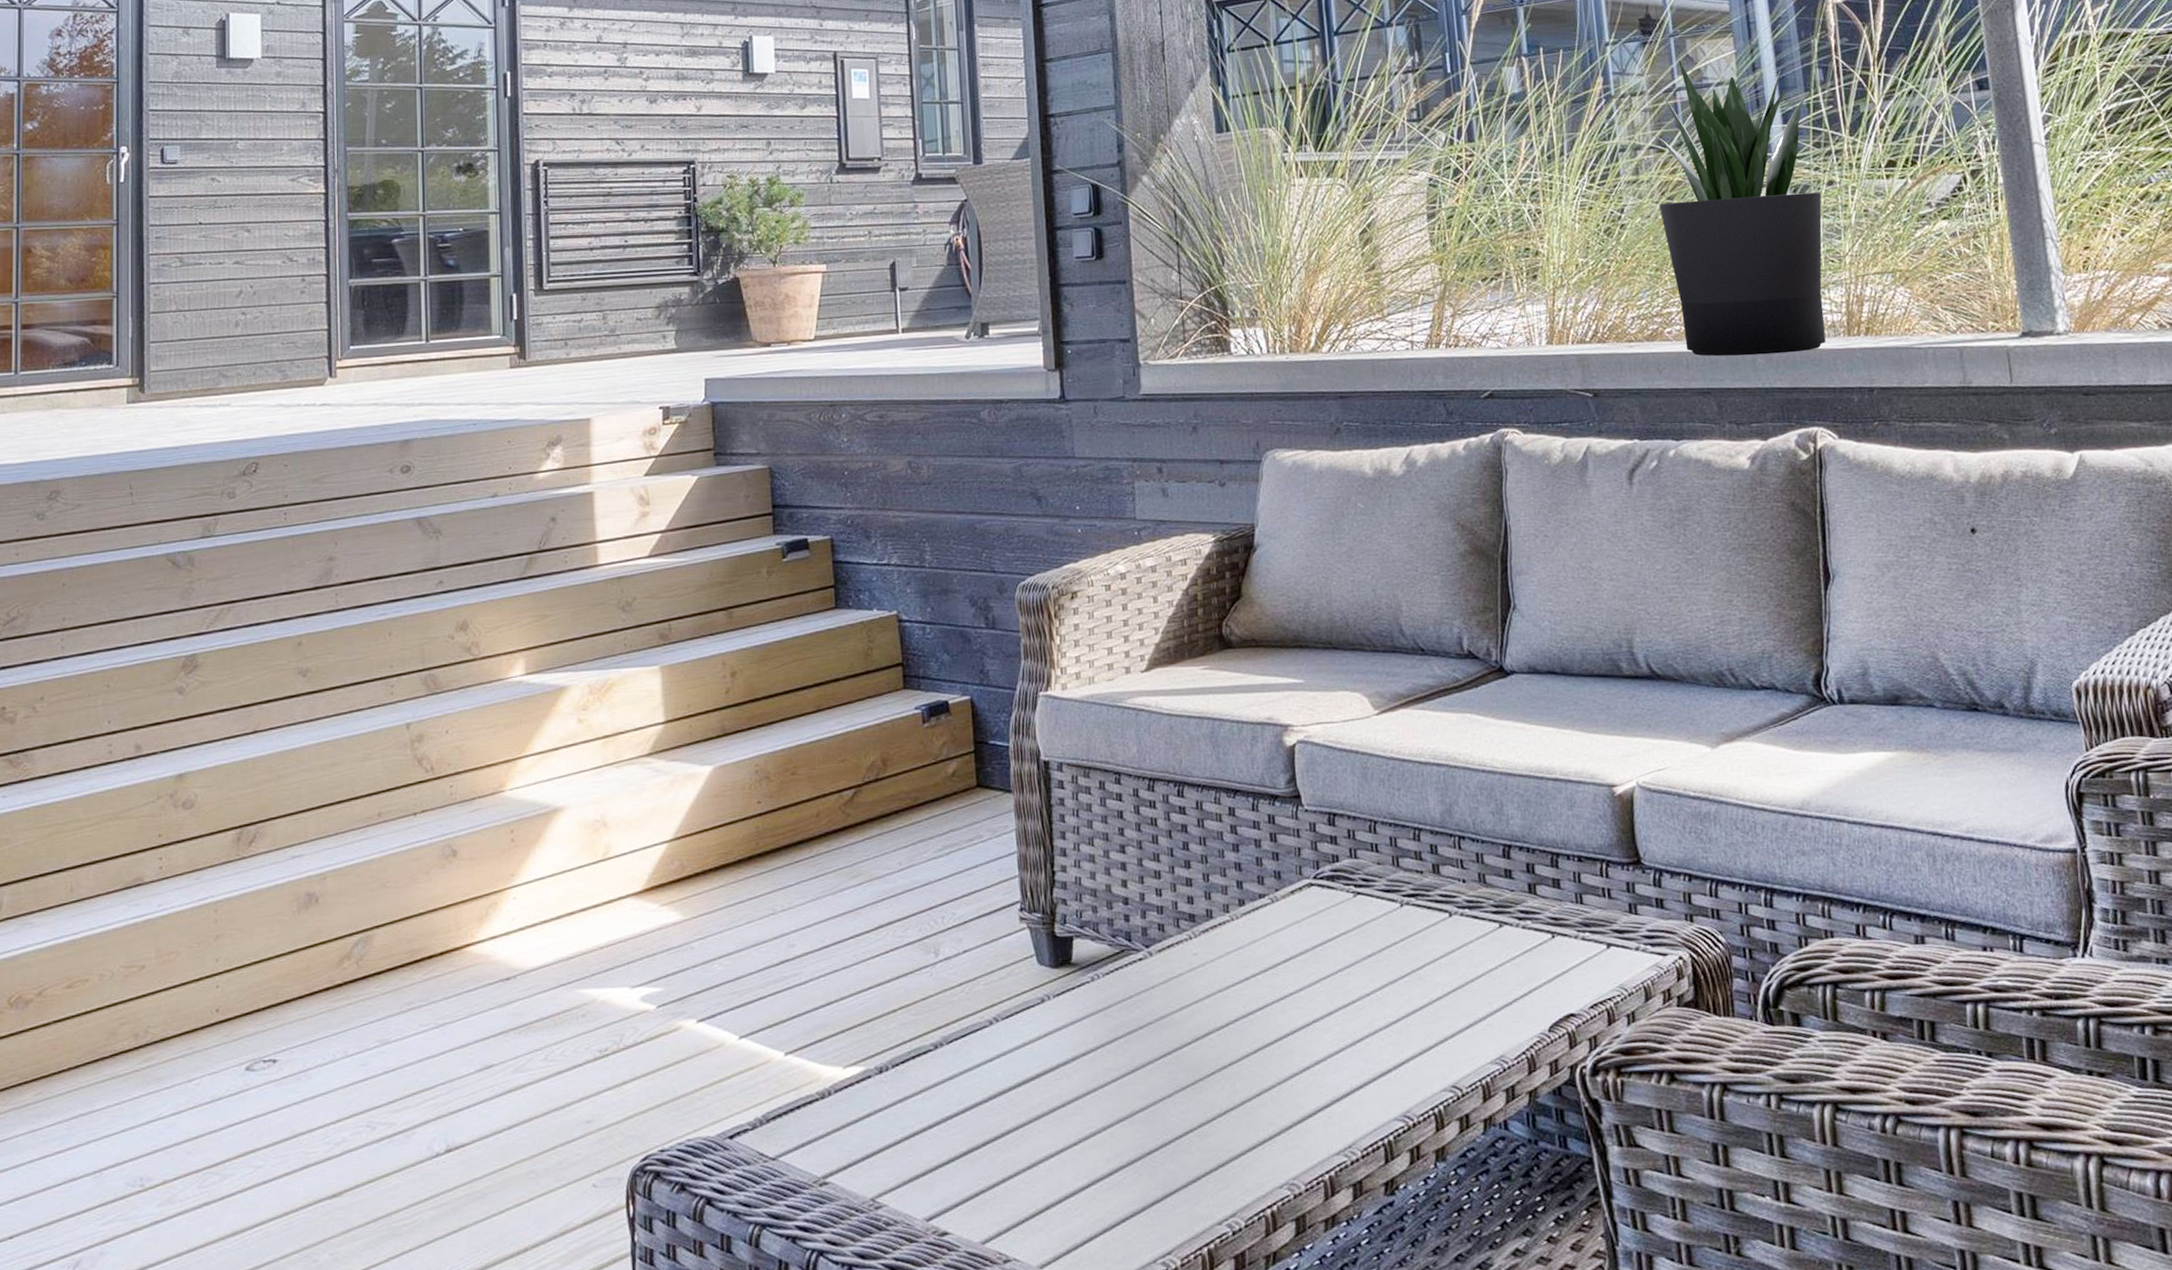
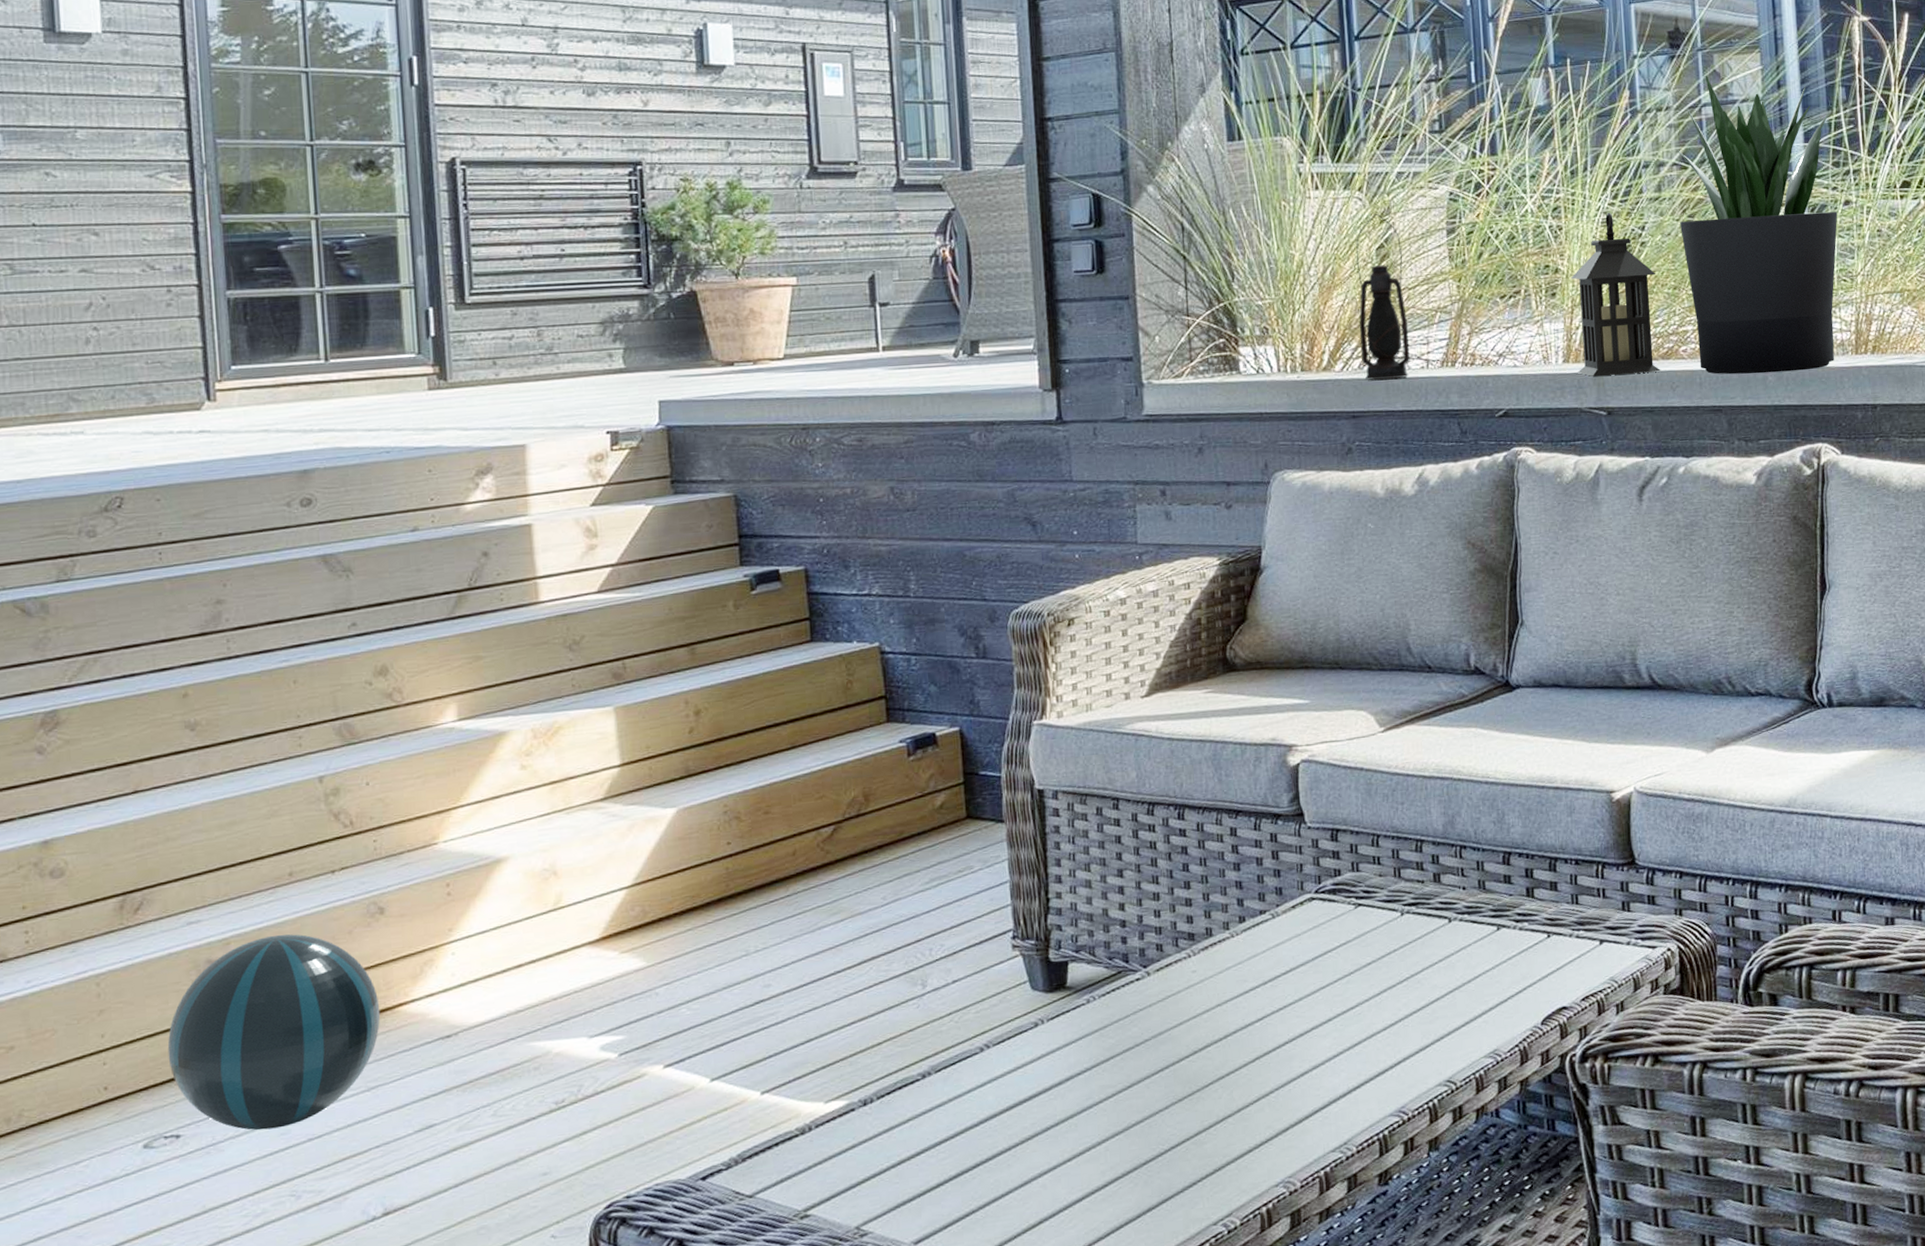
beach ball: none [270,871,450,1060] -> present [167,934,381,1130]
lantern: none [1339,199,1395,361] -> present [1356,213,1410,380]
lantern: none [1552,195,1646,358] -> present [1571,212,1661,376]

